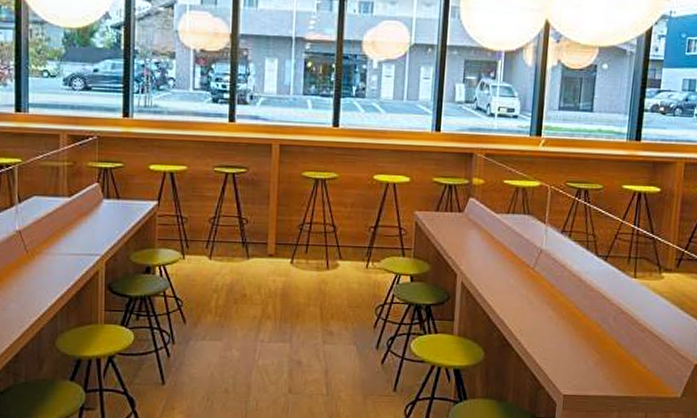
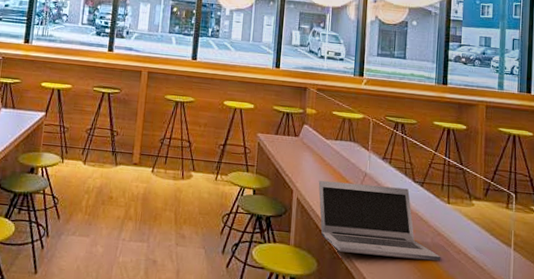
laptop: none [486,260,624,342] -> present [318,180,441,261]

